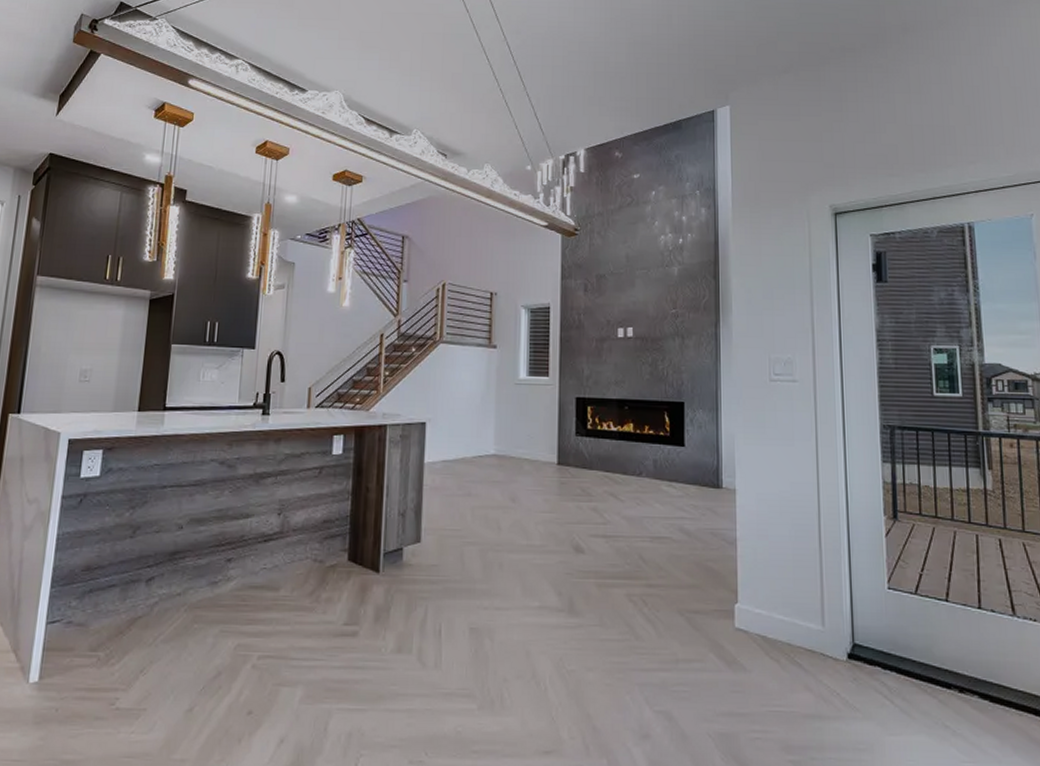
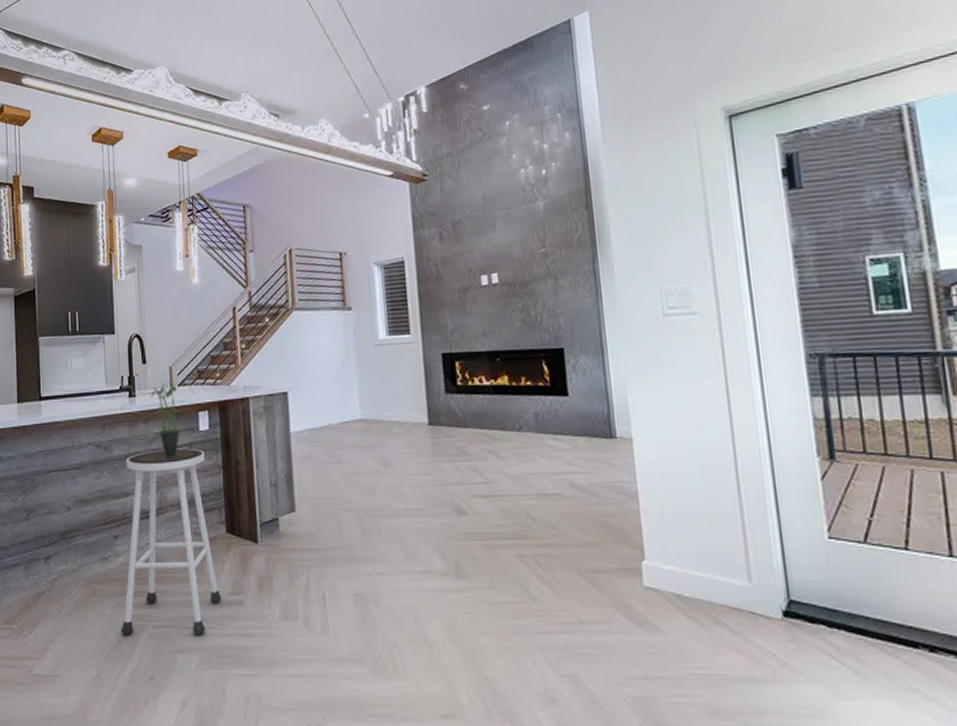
stool: none [222,471,336,667] -> present [121,448,222,635]
potted plant: none [285,403,314,481] -> present [150,382,181,459]

